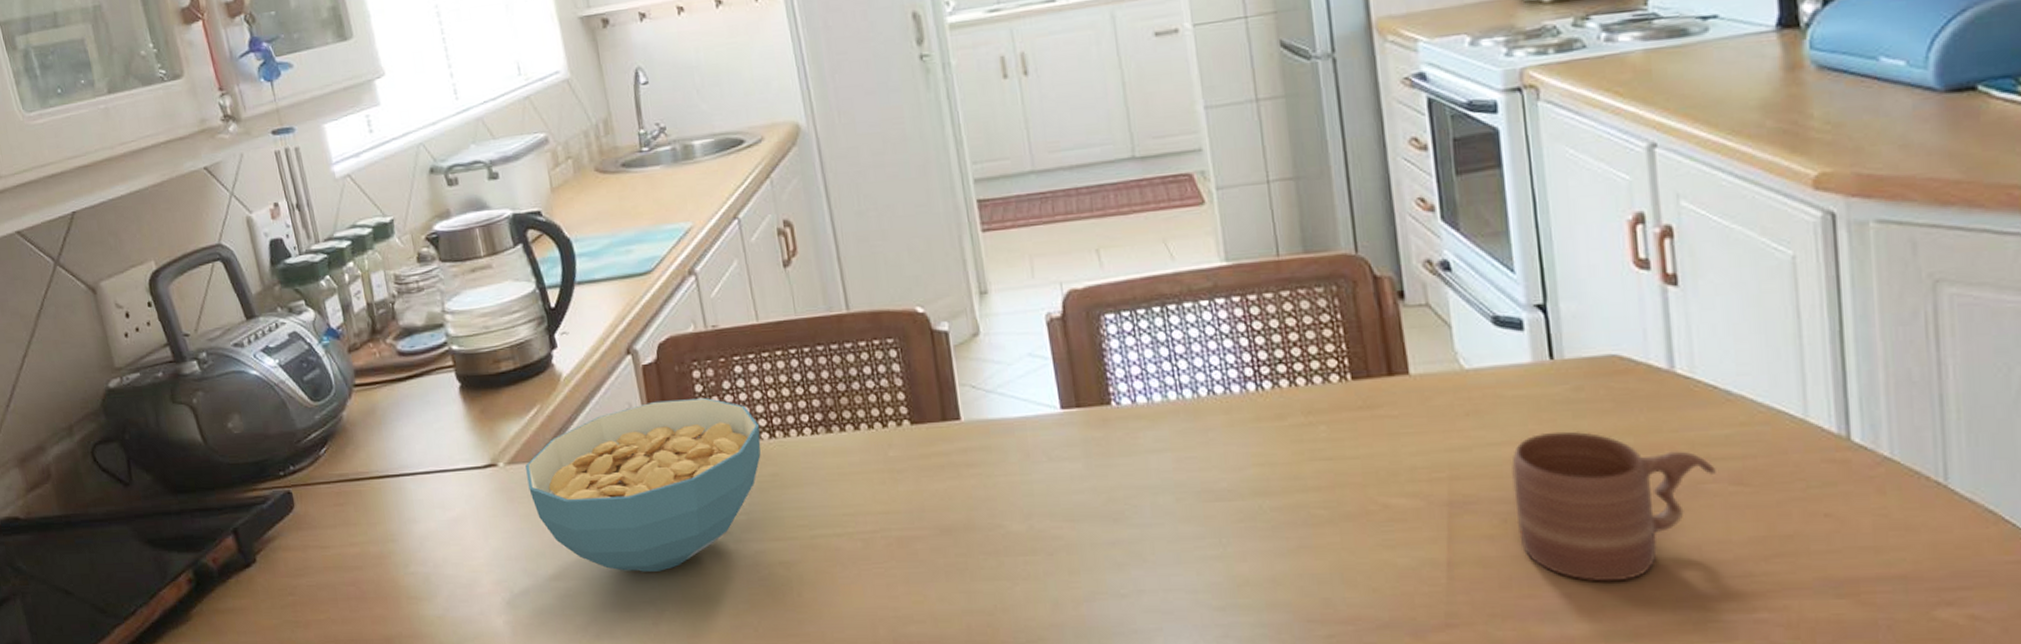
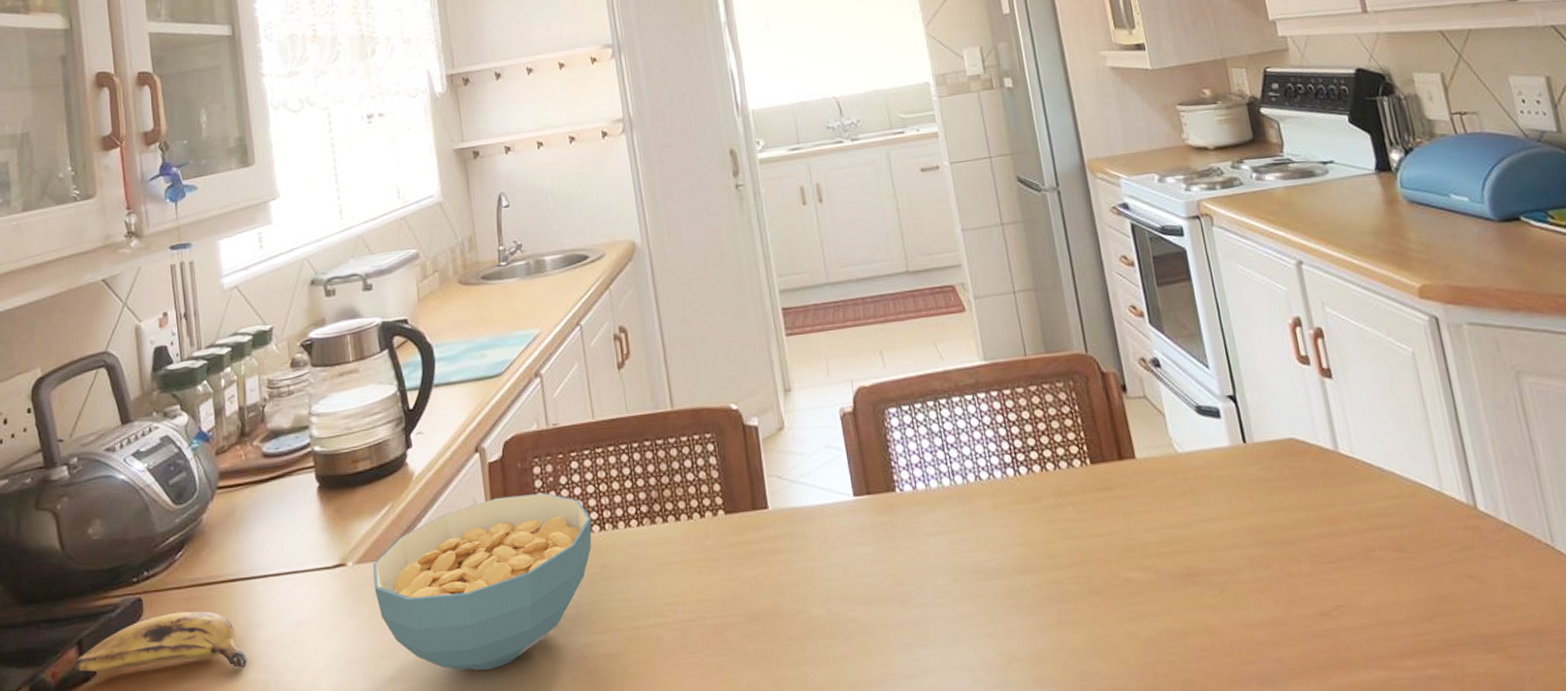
banana: none [233,505,406,561] -> present [75,611,248,672]
mug: present [1511,430,1716,582] -> none [1223,506,1381,646]

